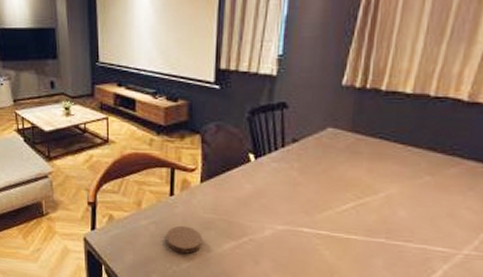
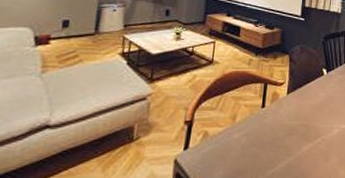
coaster: present [165,225,203,254] -> none [254,134,286,161]

